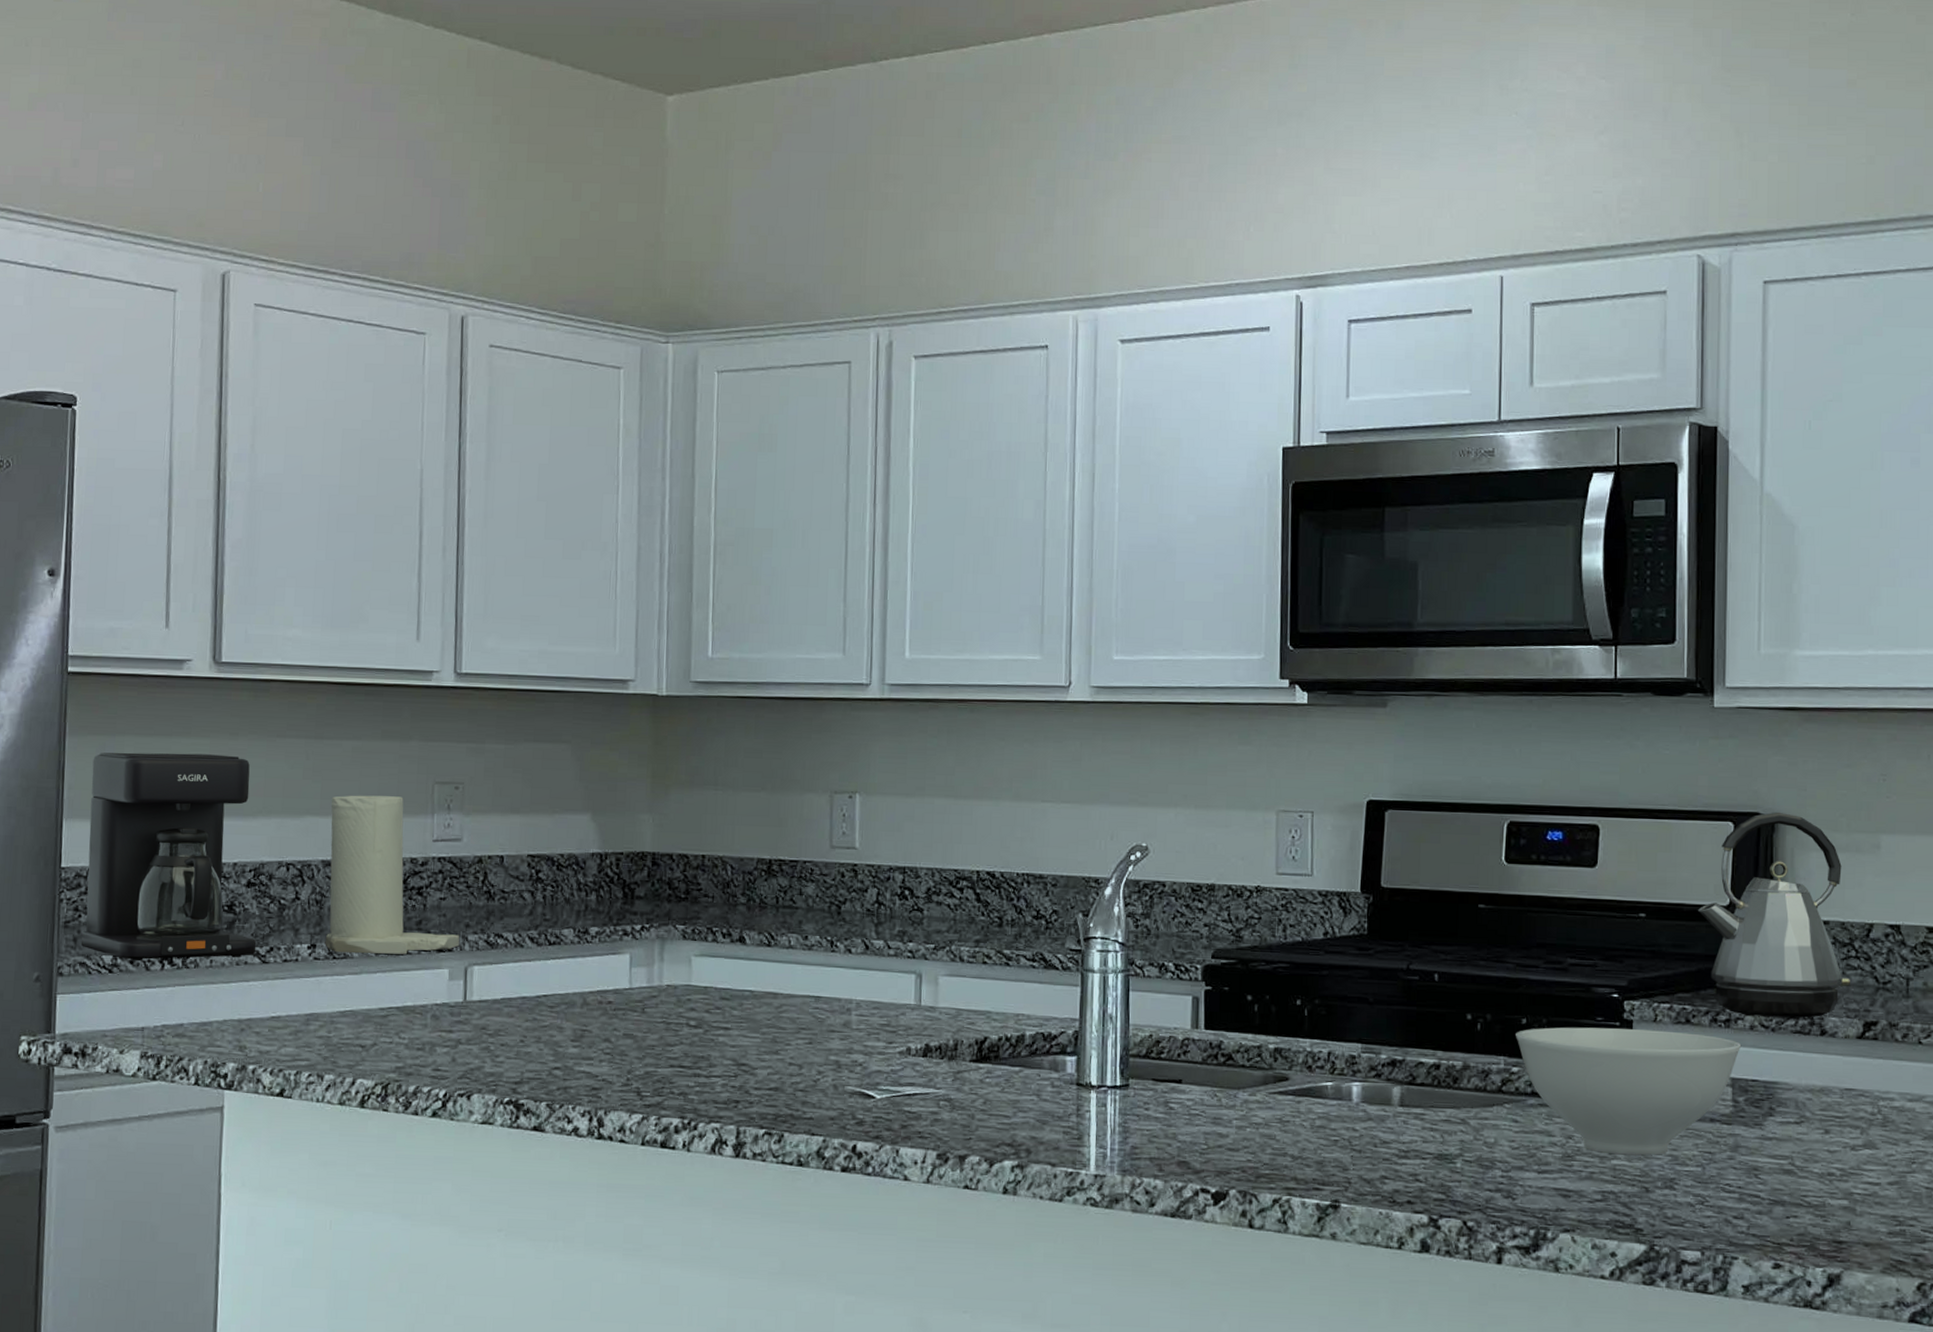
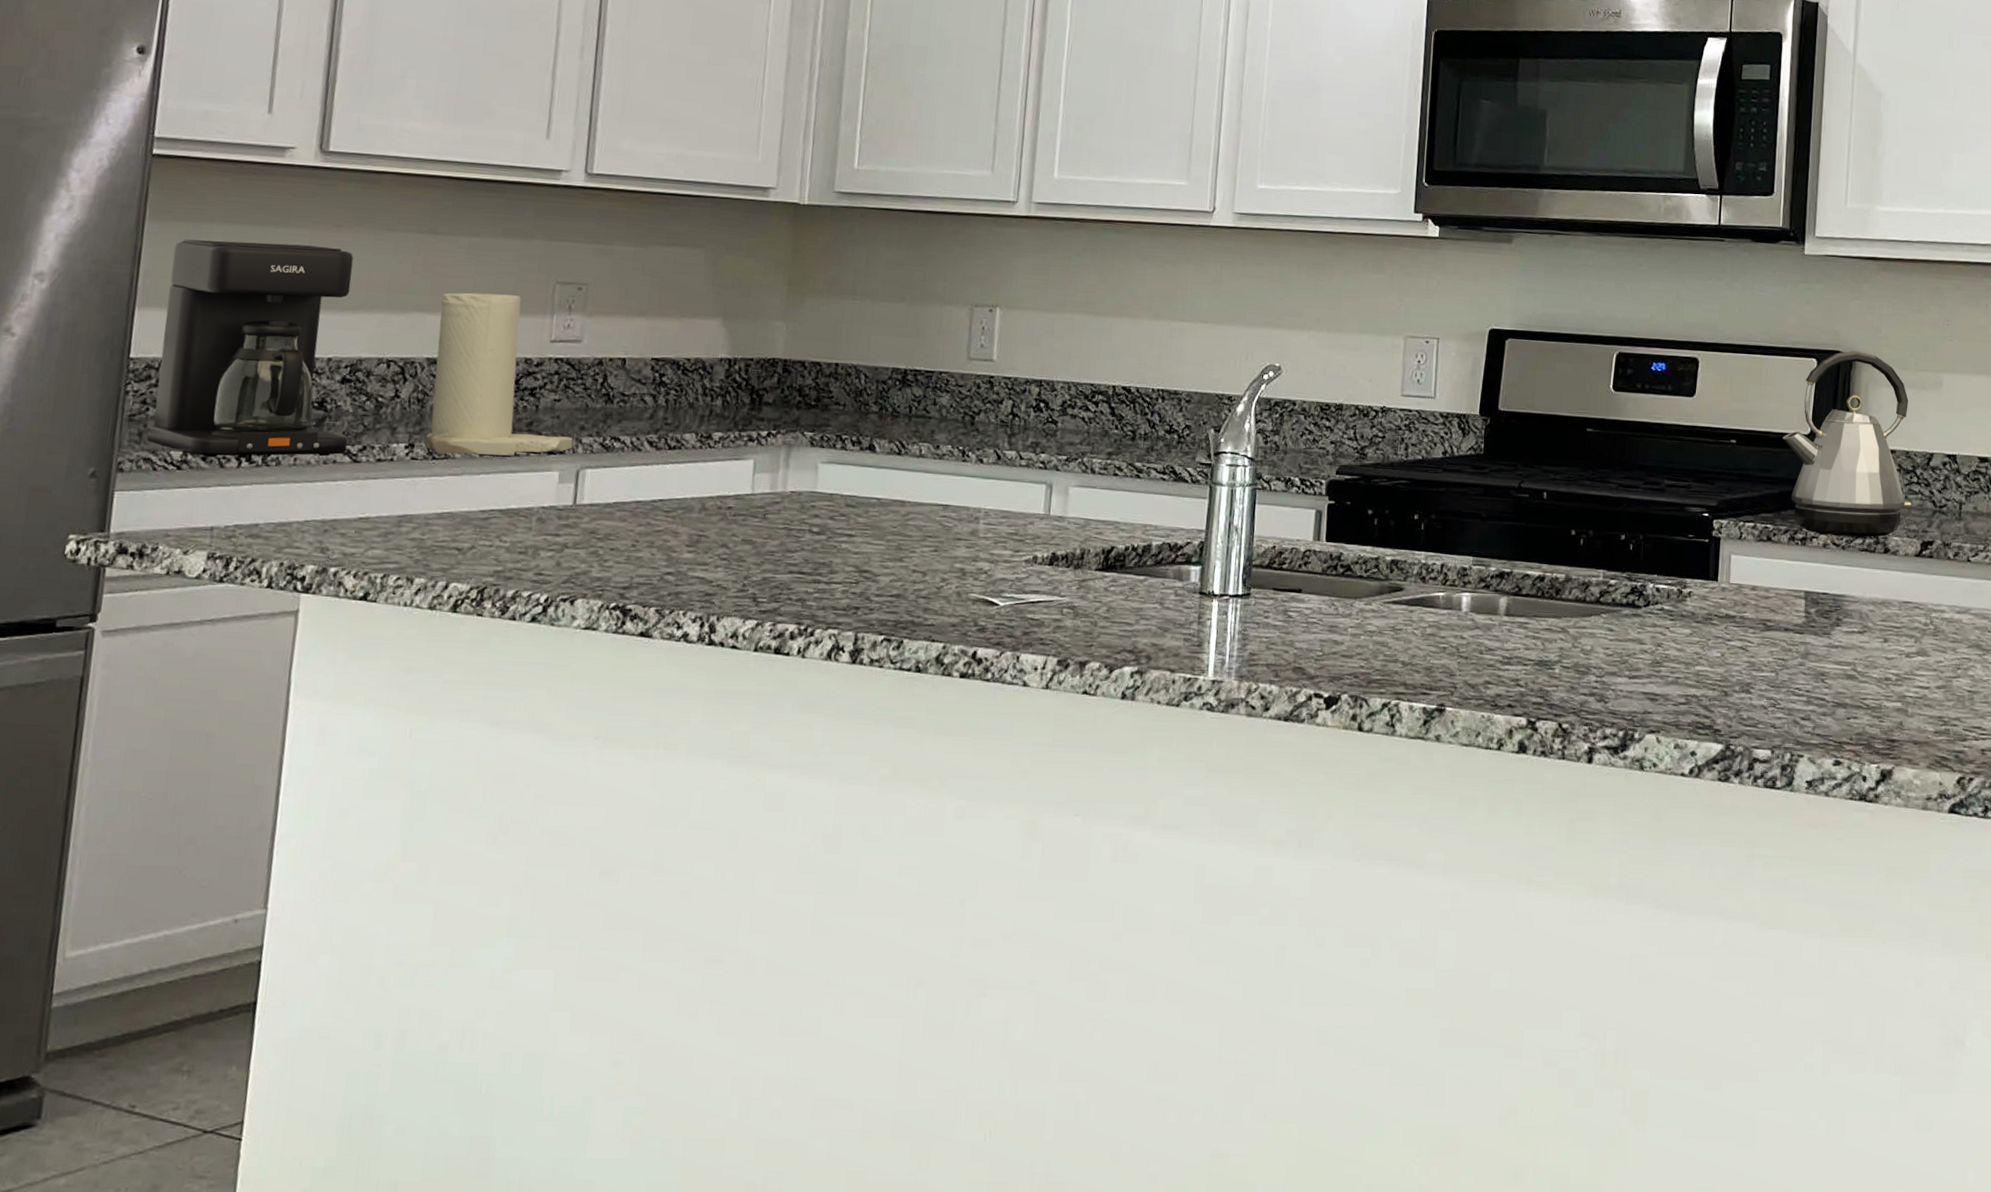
bowl: present [1516,1027,1742,1156] -> none [1615,543,1815,662]

